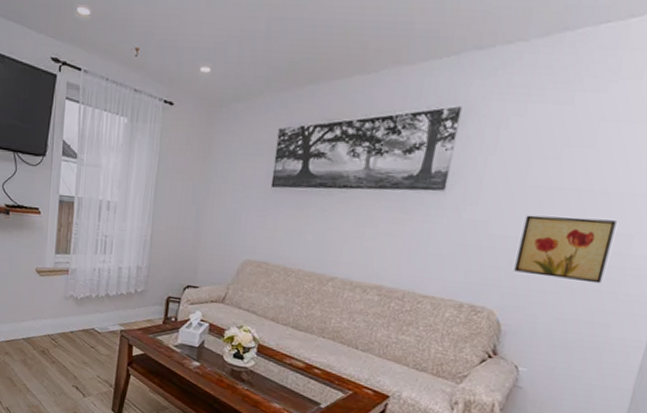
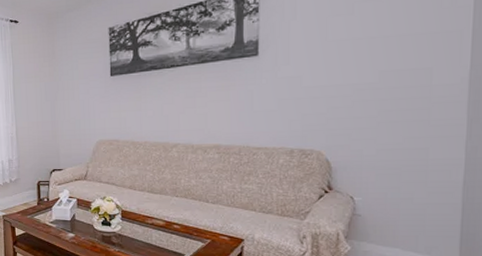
wall art: present [514,215,617,284] -> none [332,58,415,115]

